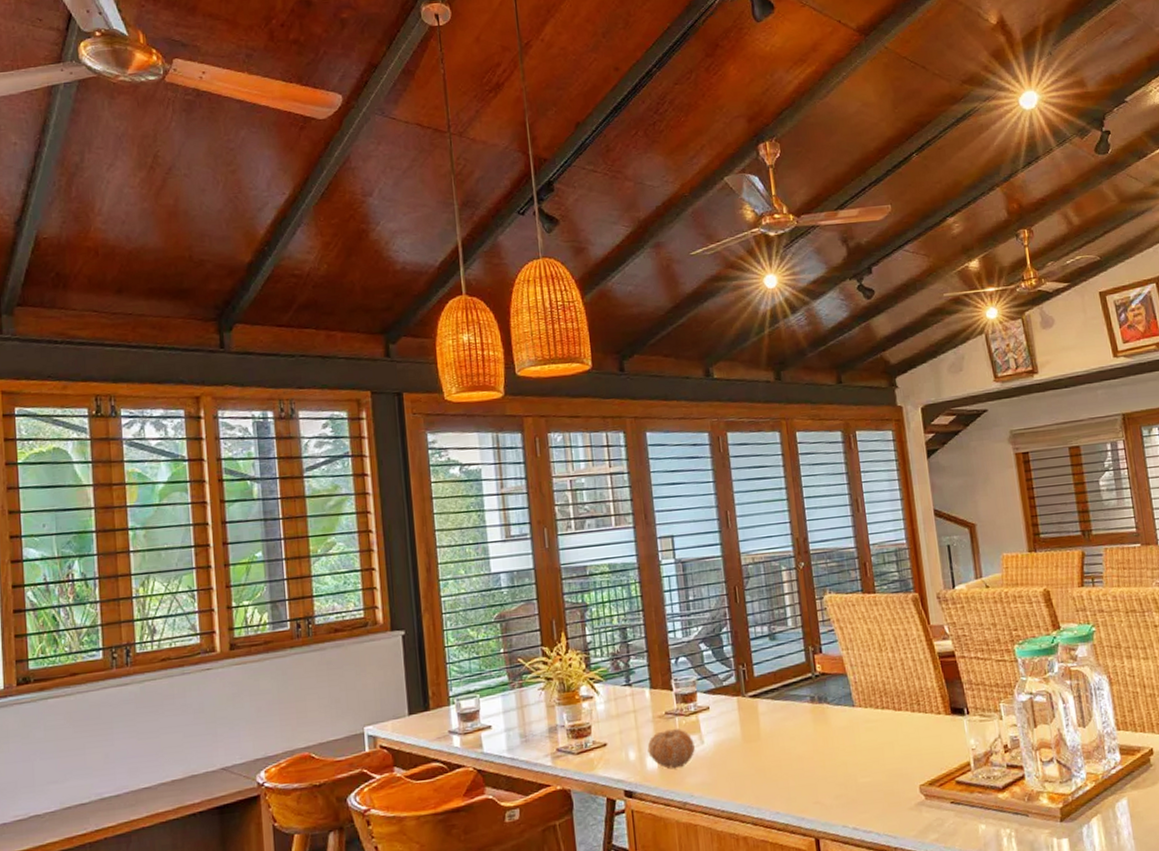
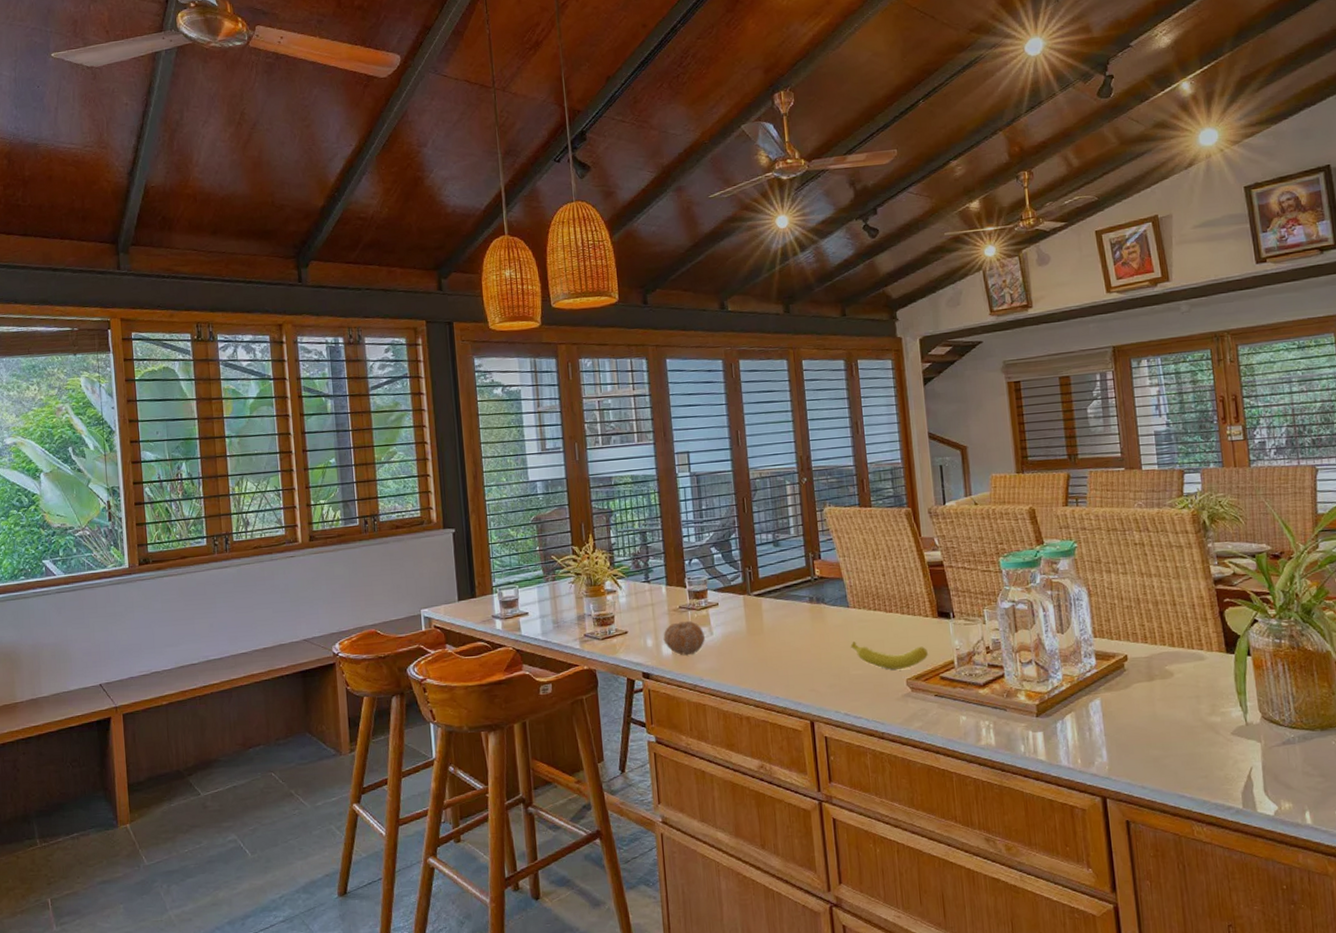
banana: none [857,745,943,775] -> present [850,642,929,670]

